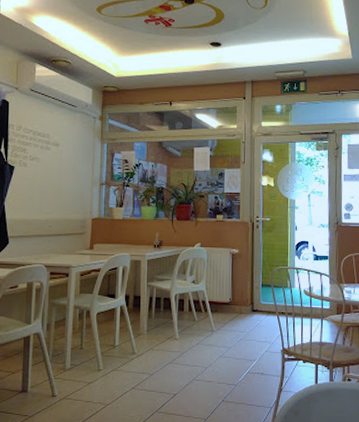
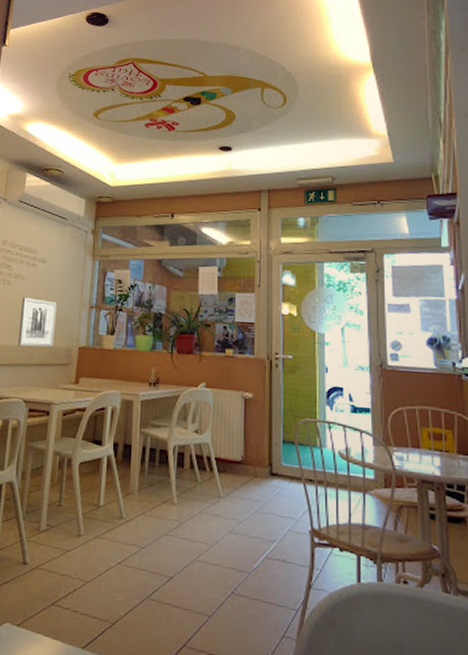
wall art: none [37,177,70,220] -> present [18,297,57,348]

